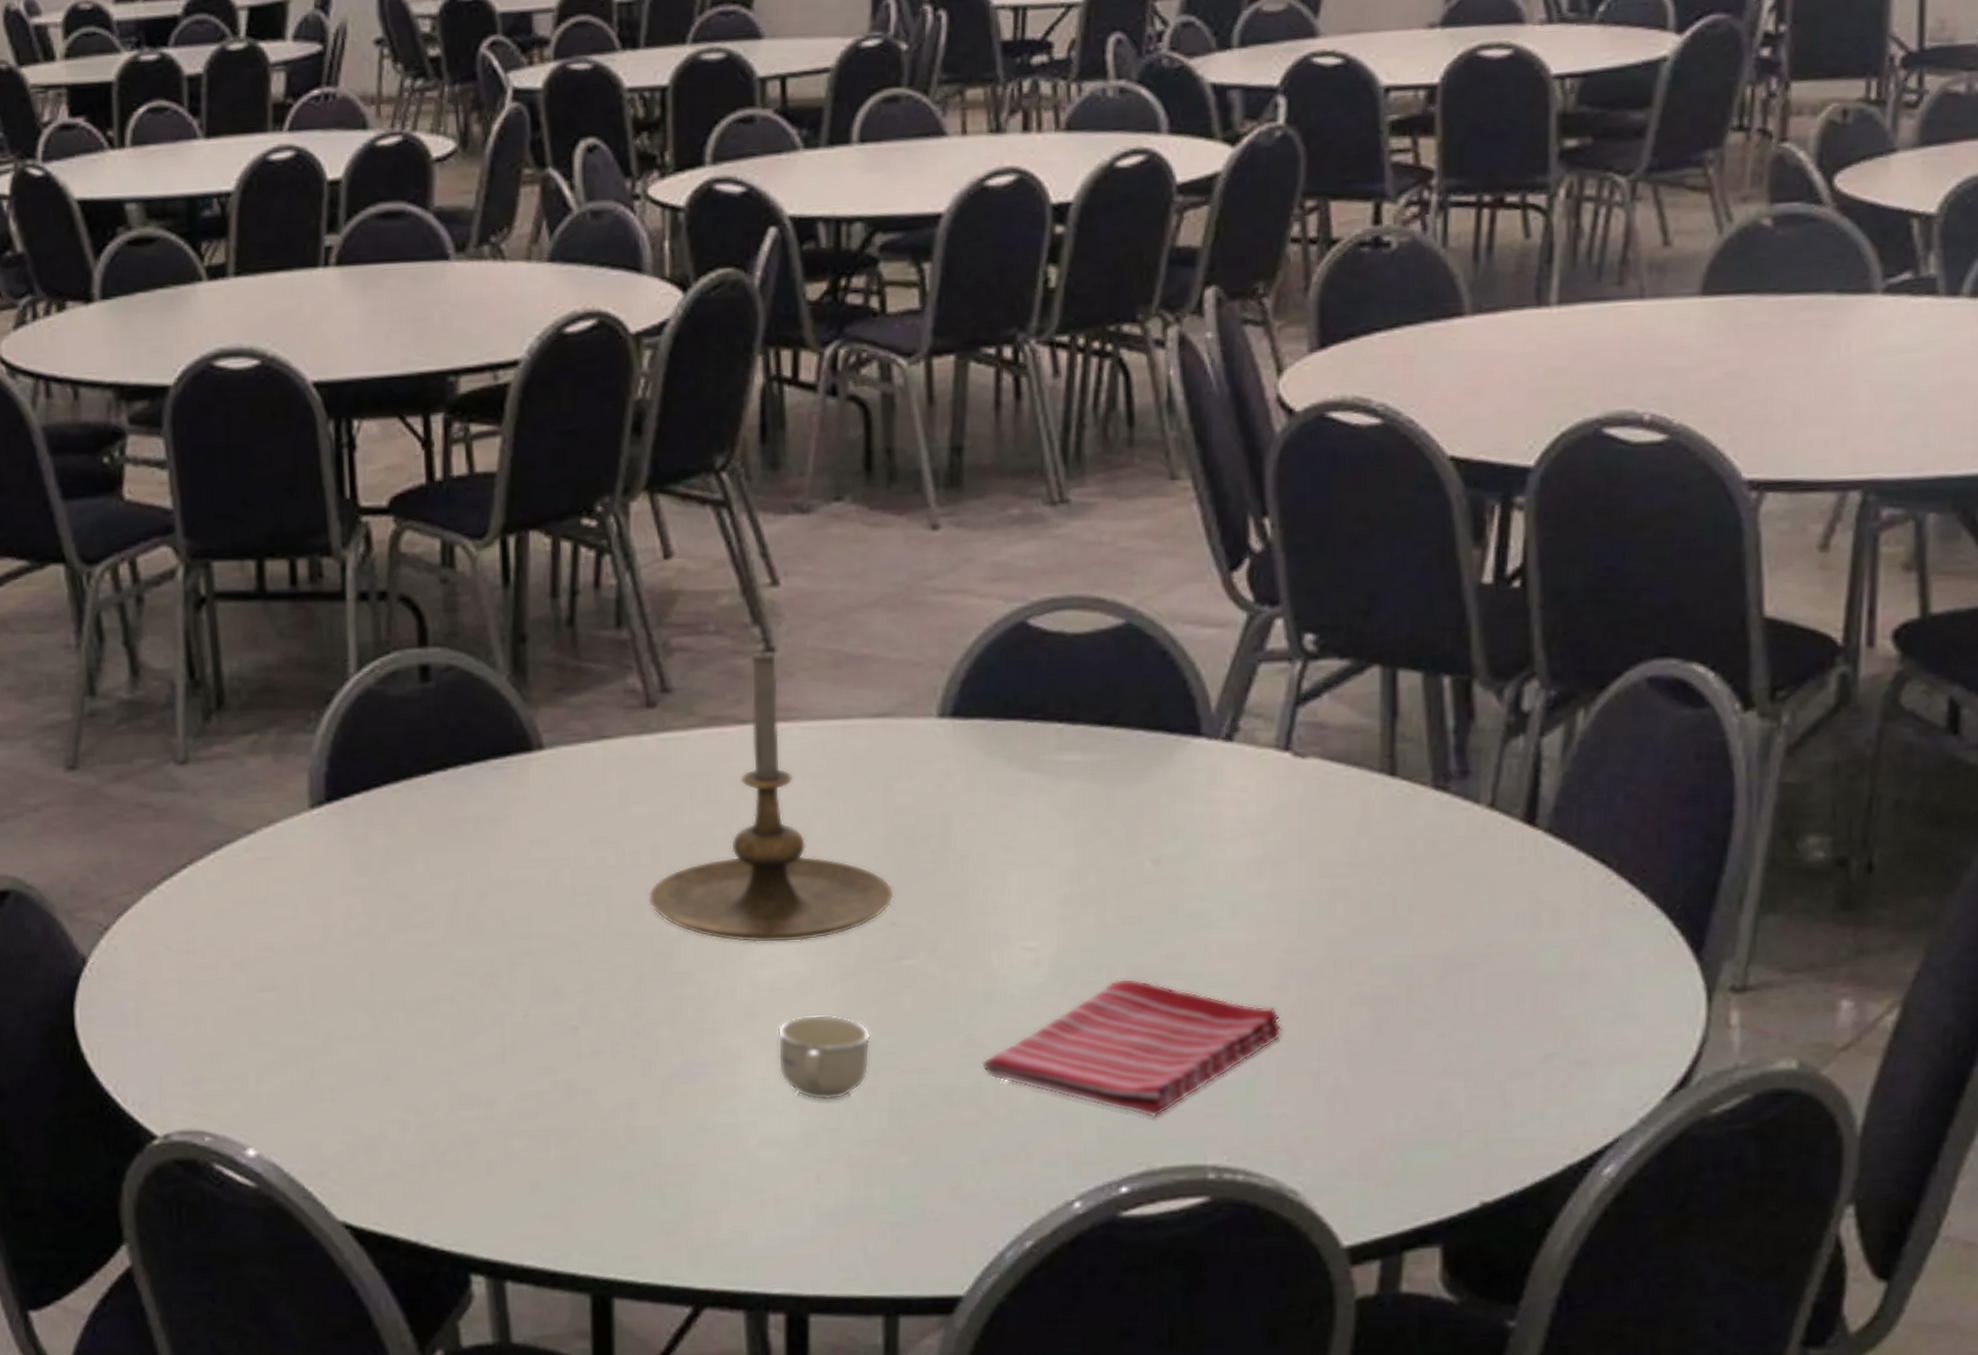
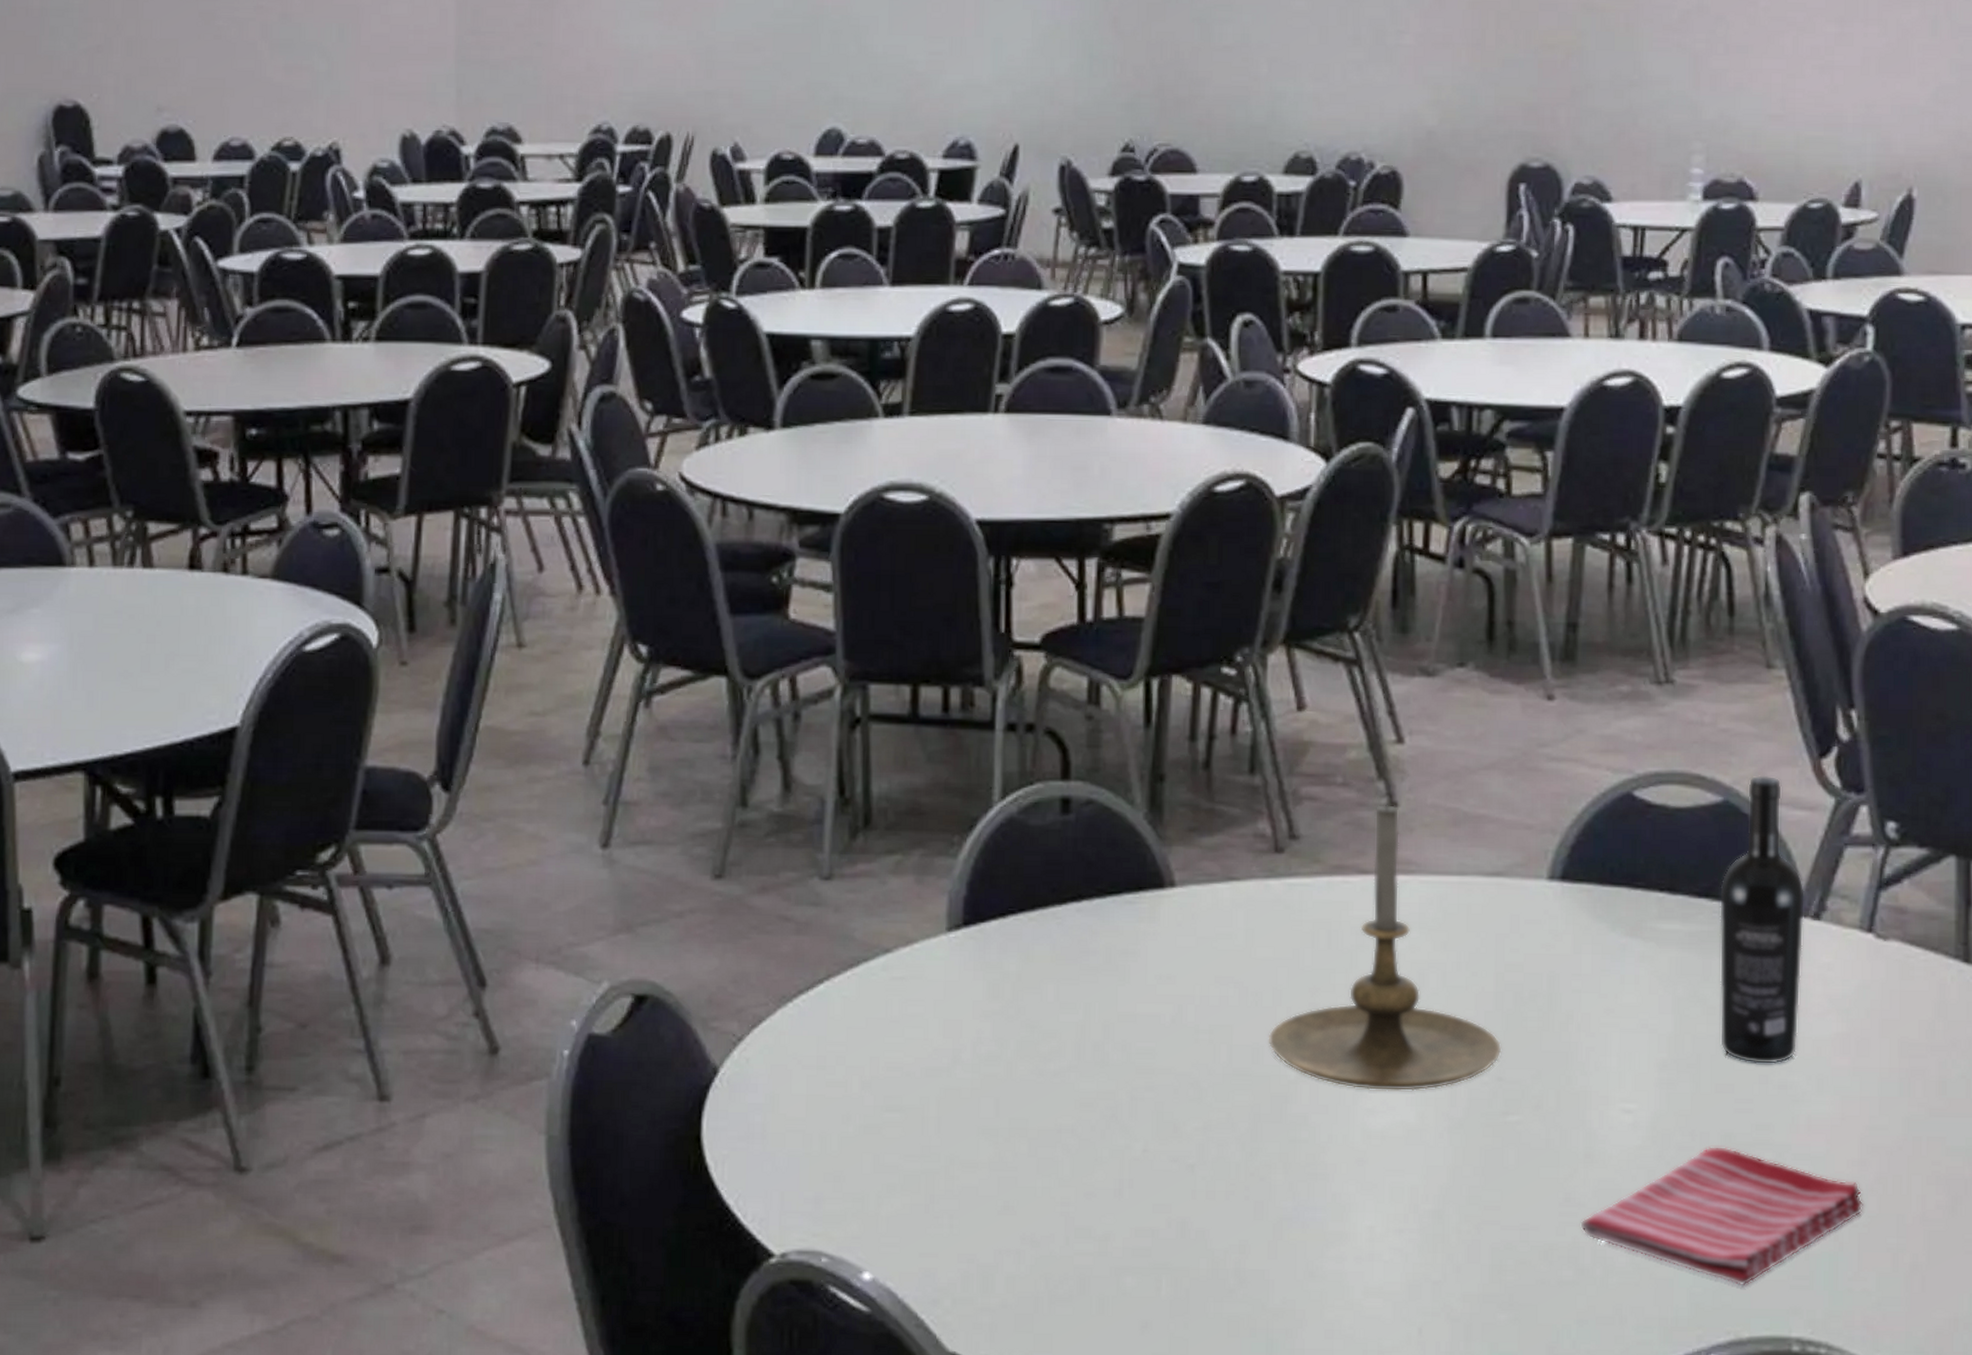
cup: present [777,1014,871,1100] -> none [1386,1165,1476,1252]
wine bottle: none [1122,593,1216,894] -> present [1719,775,1806,1065]

